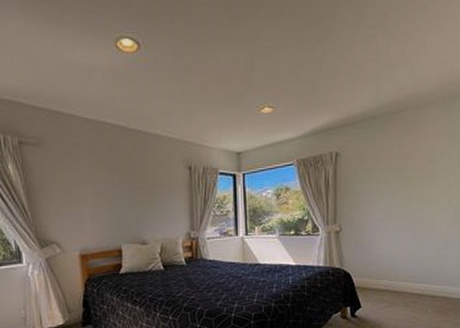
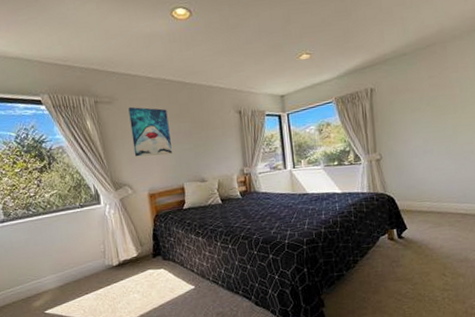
wall art: none [59,151,110,211] -> present [128,107,172,157]

